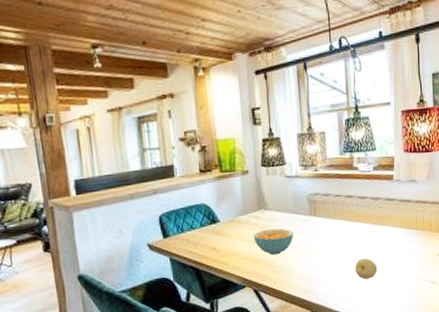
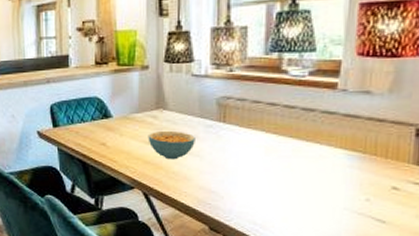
fruit: present [354,258,378,280] -> none [269,178,302,203]

